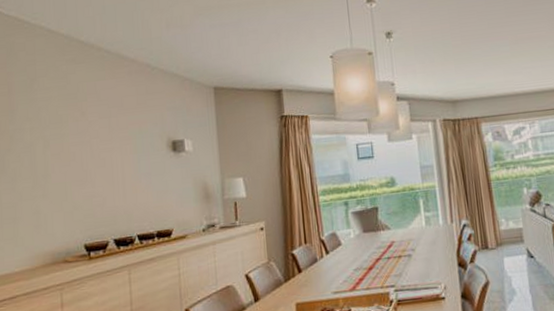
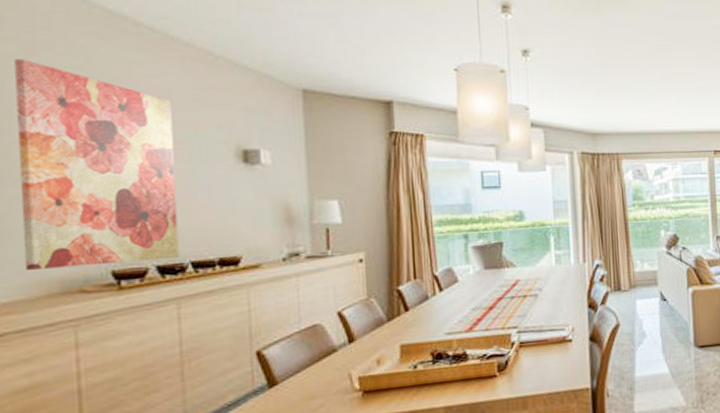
wall art: none [24,85,130,246] -> present [15,59,180,270]

